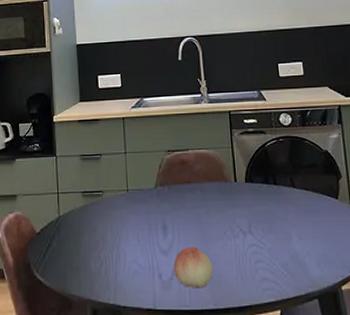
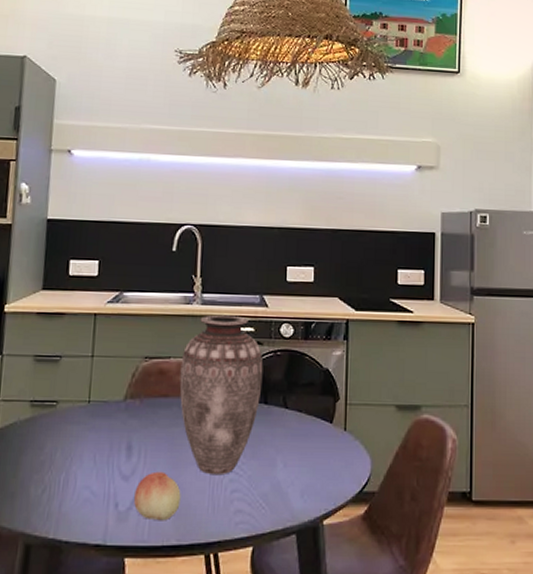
vase: none [197,110,270,249] -> present [179,314,263,476]

